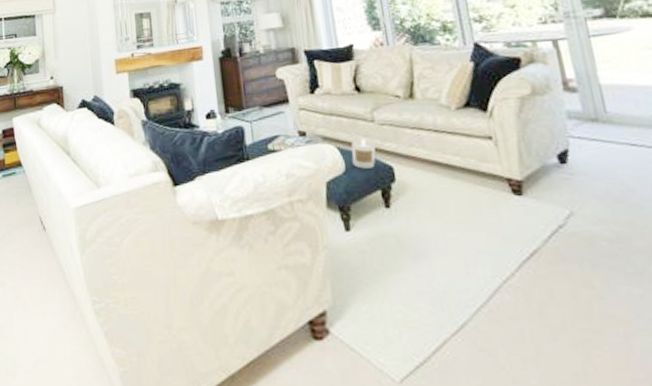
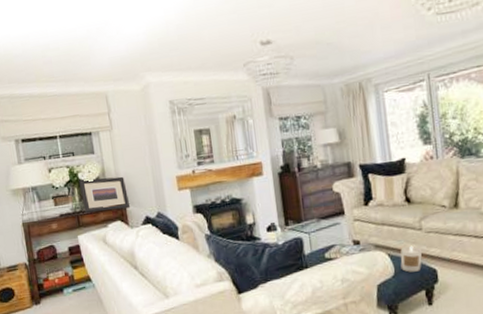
picture frame: none [19,58,68,95] -> present [79,176,131,214]

